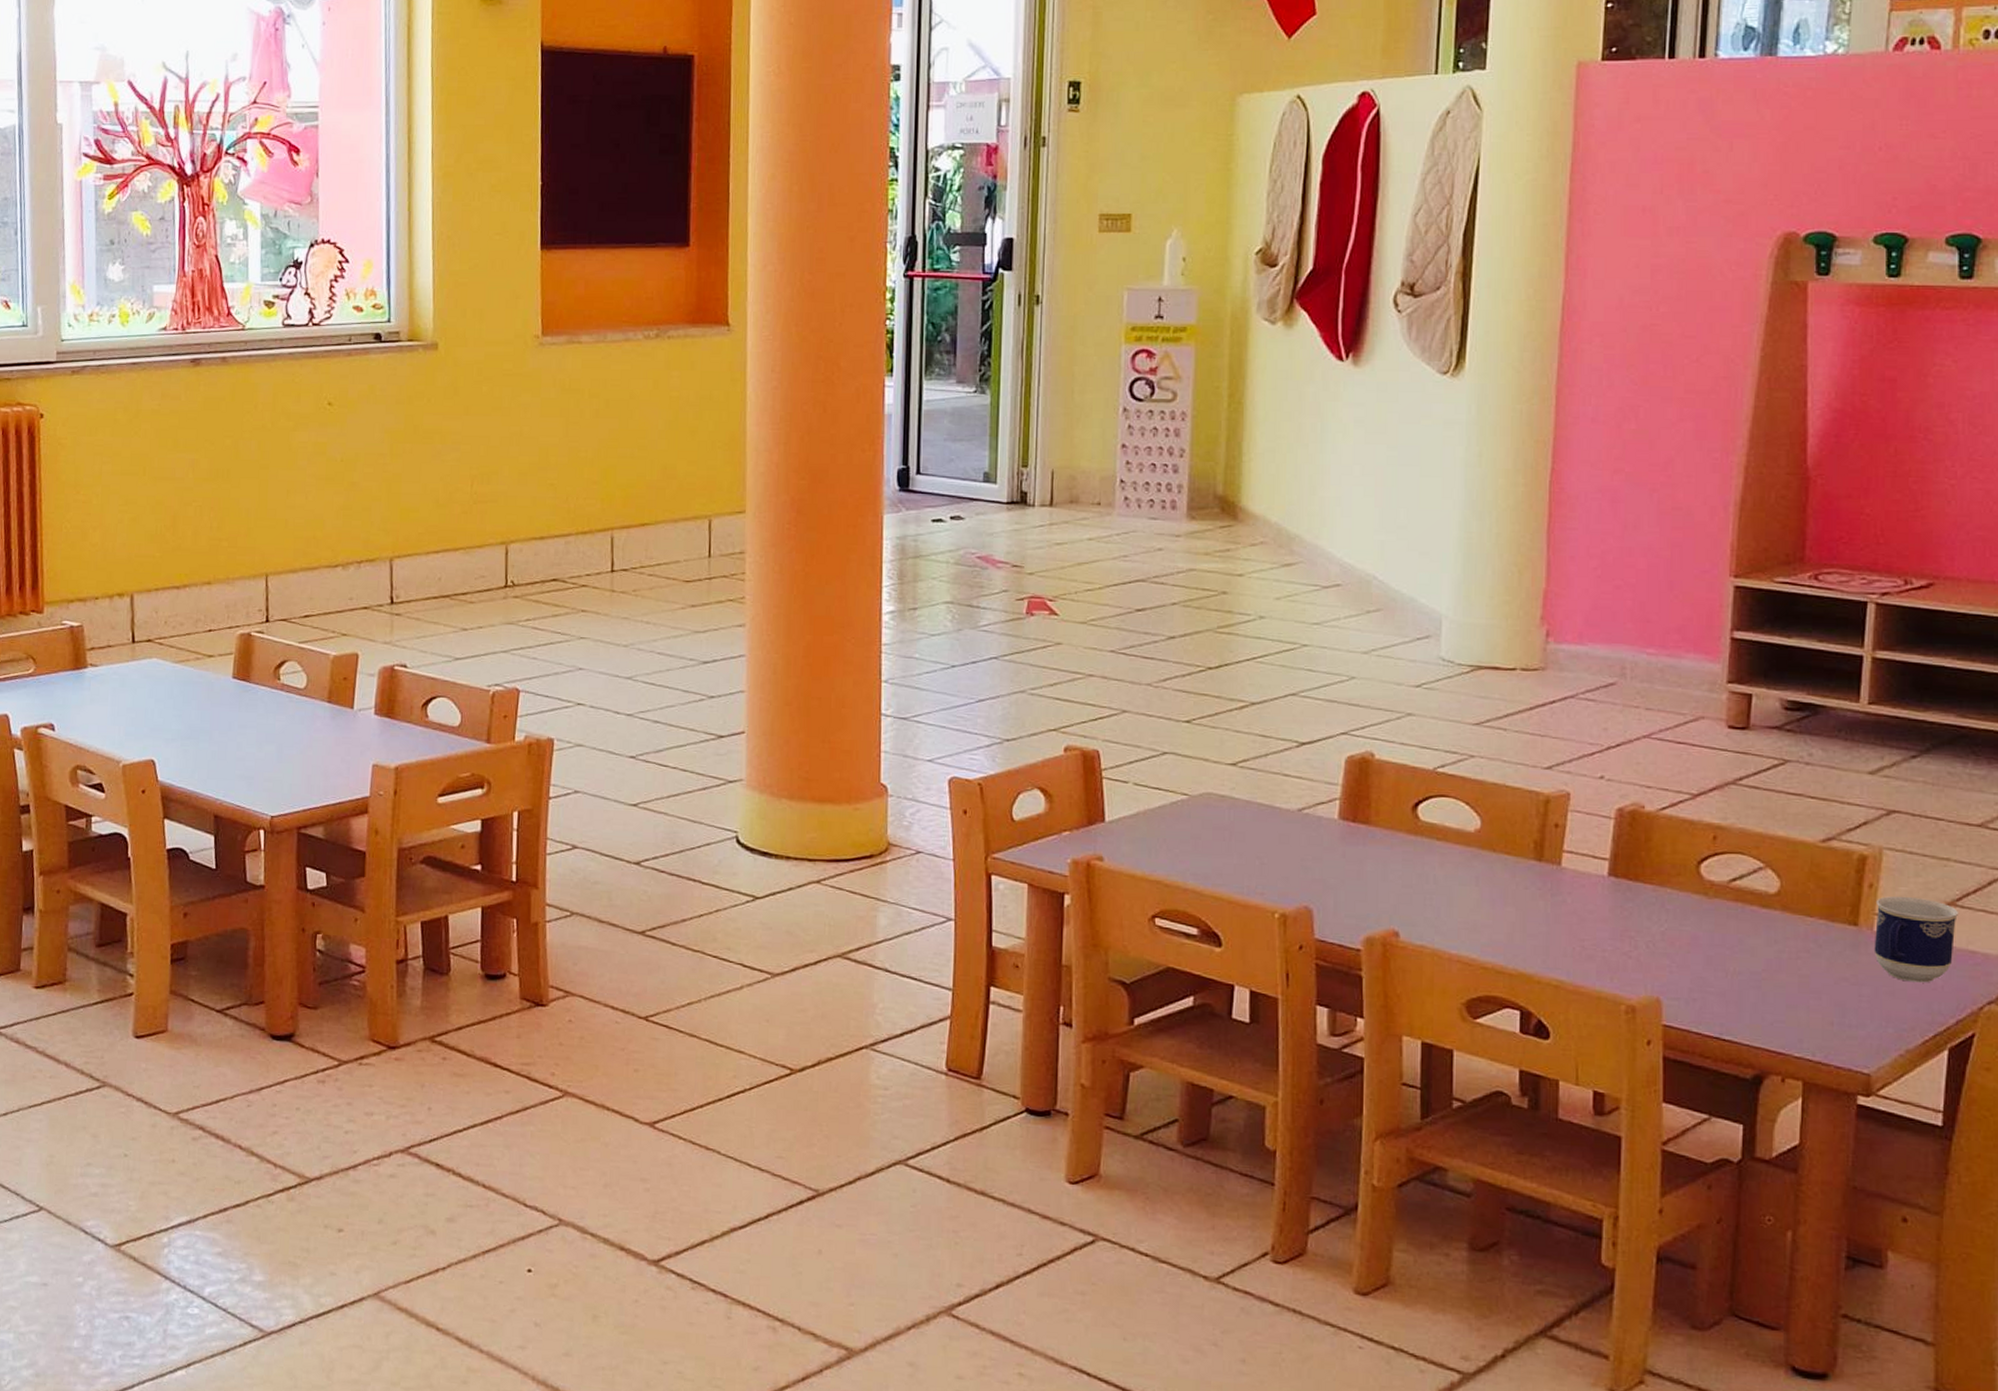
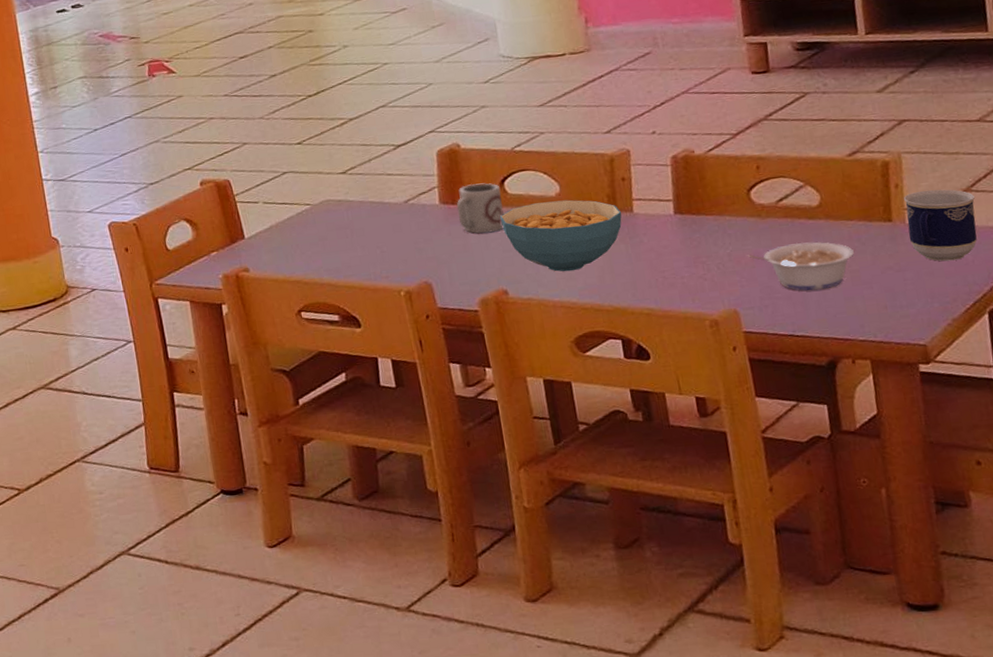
cup: none [1357,802,1413,862] -> present [456,183,504,234]
cereal bowl: none [1405,836,1548,923] -> present [499,200,622,272]
legume: none [1683,932,1807,991] -> present [747,242,854,291]

